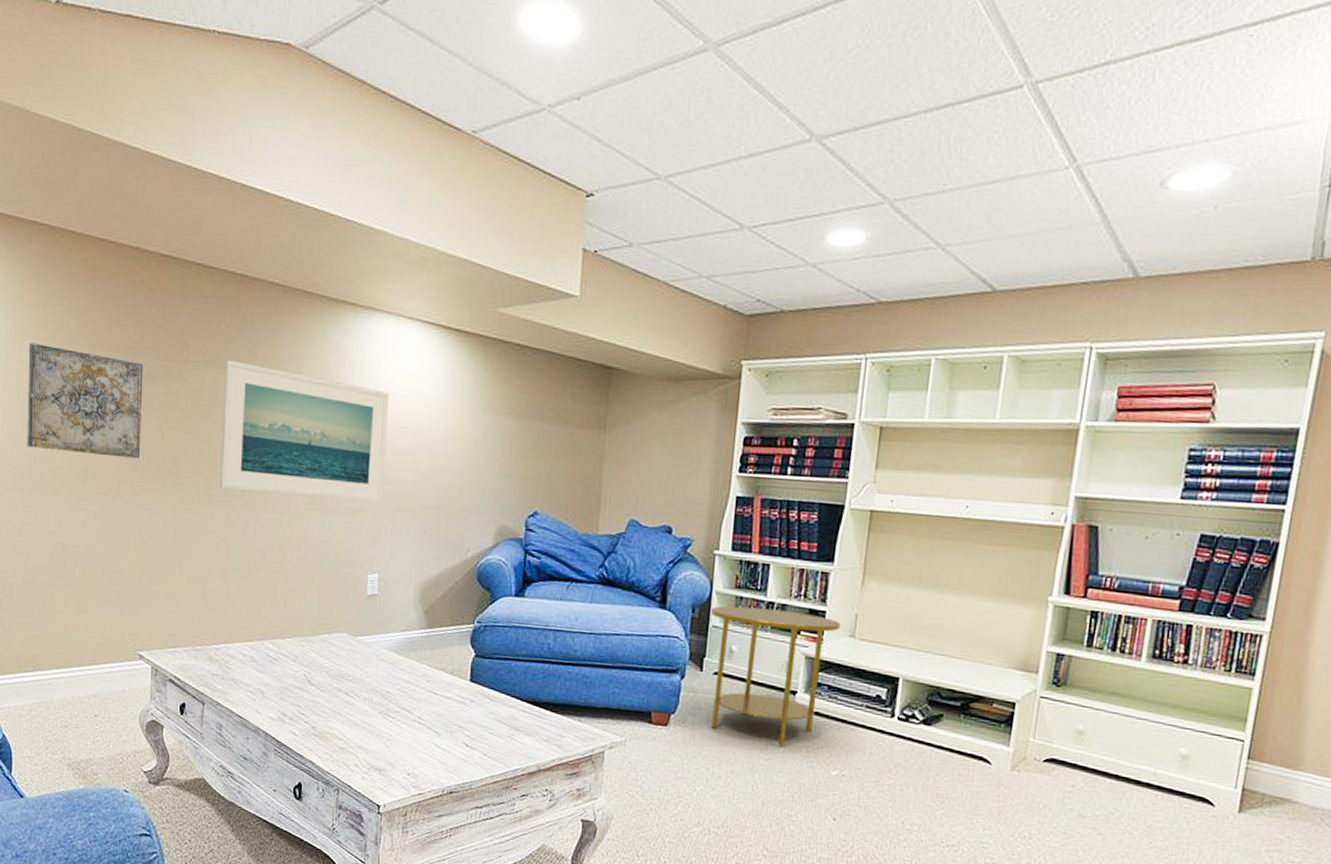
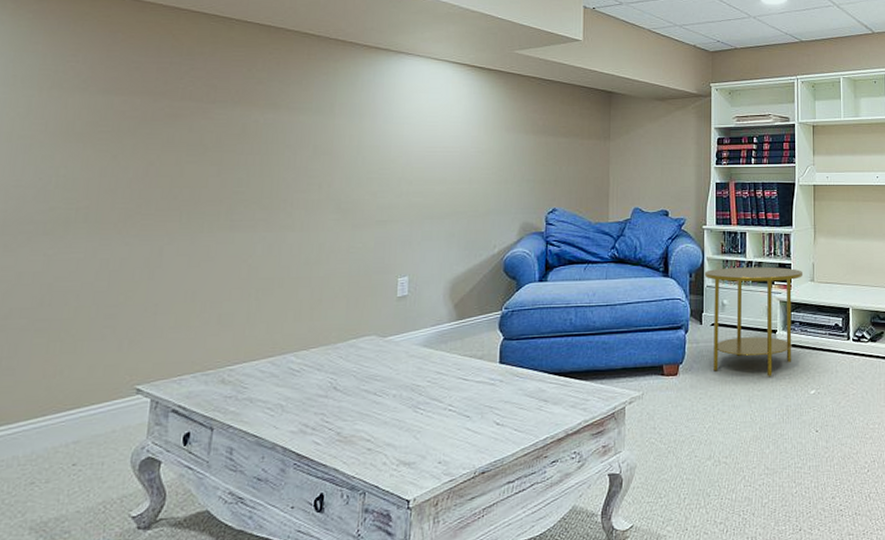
wall art: present [27,342,144,459] -> none [15,90,165,193]
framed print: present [219,359,389,503] -> none [243,98,419,215]

